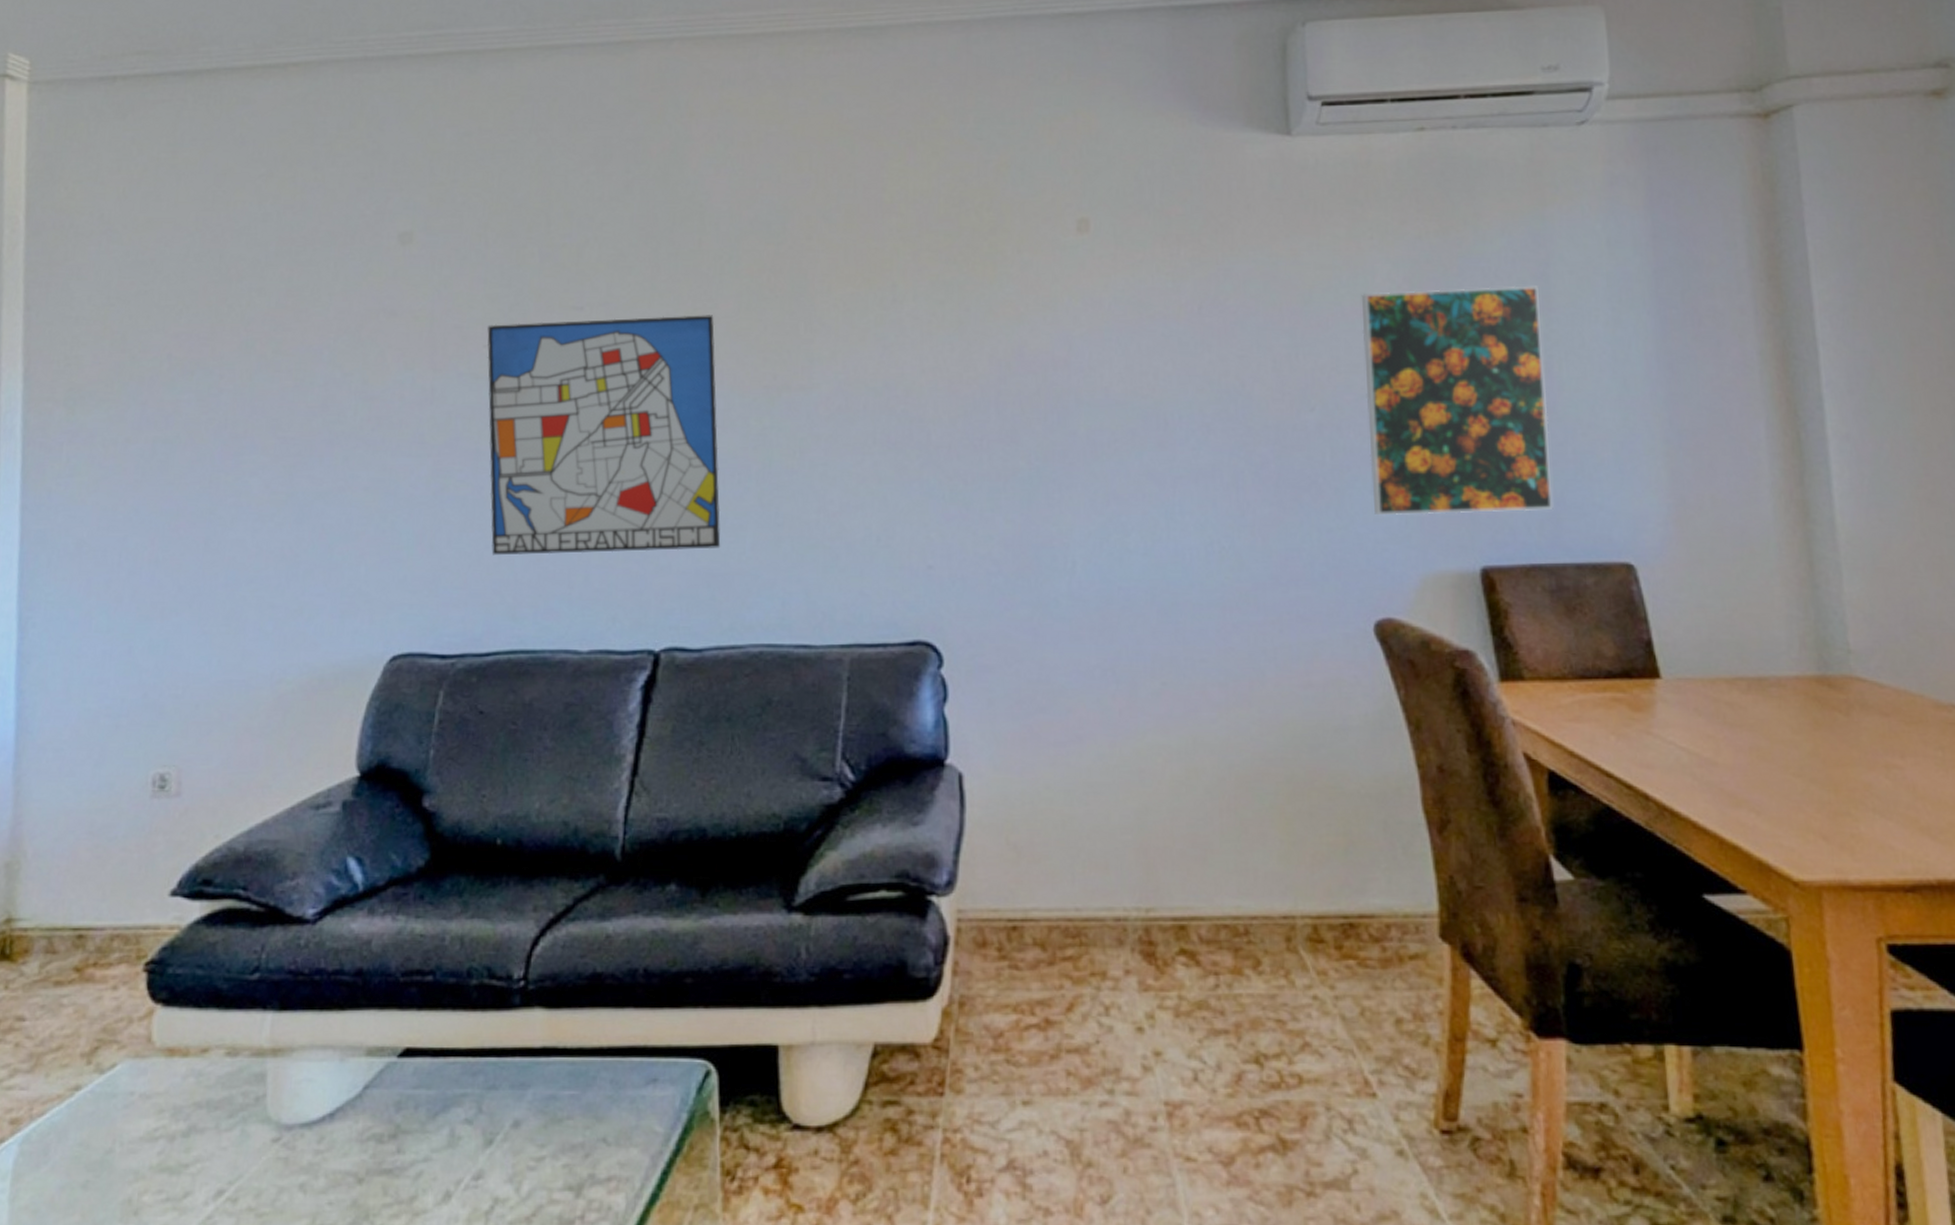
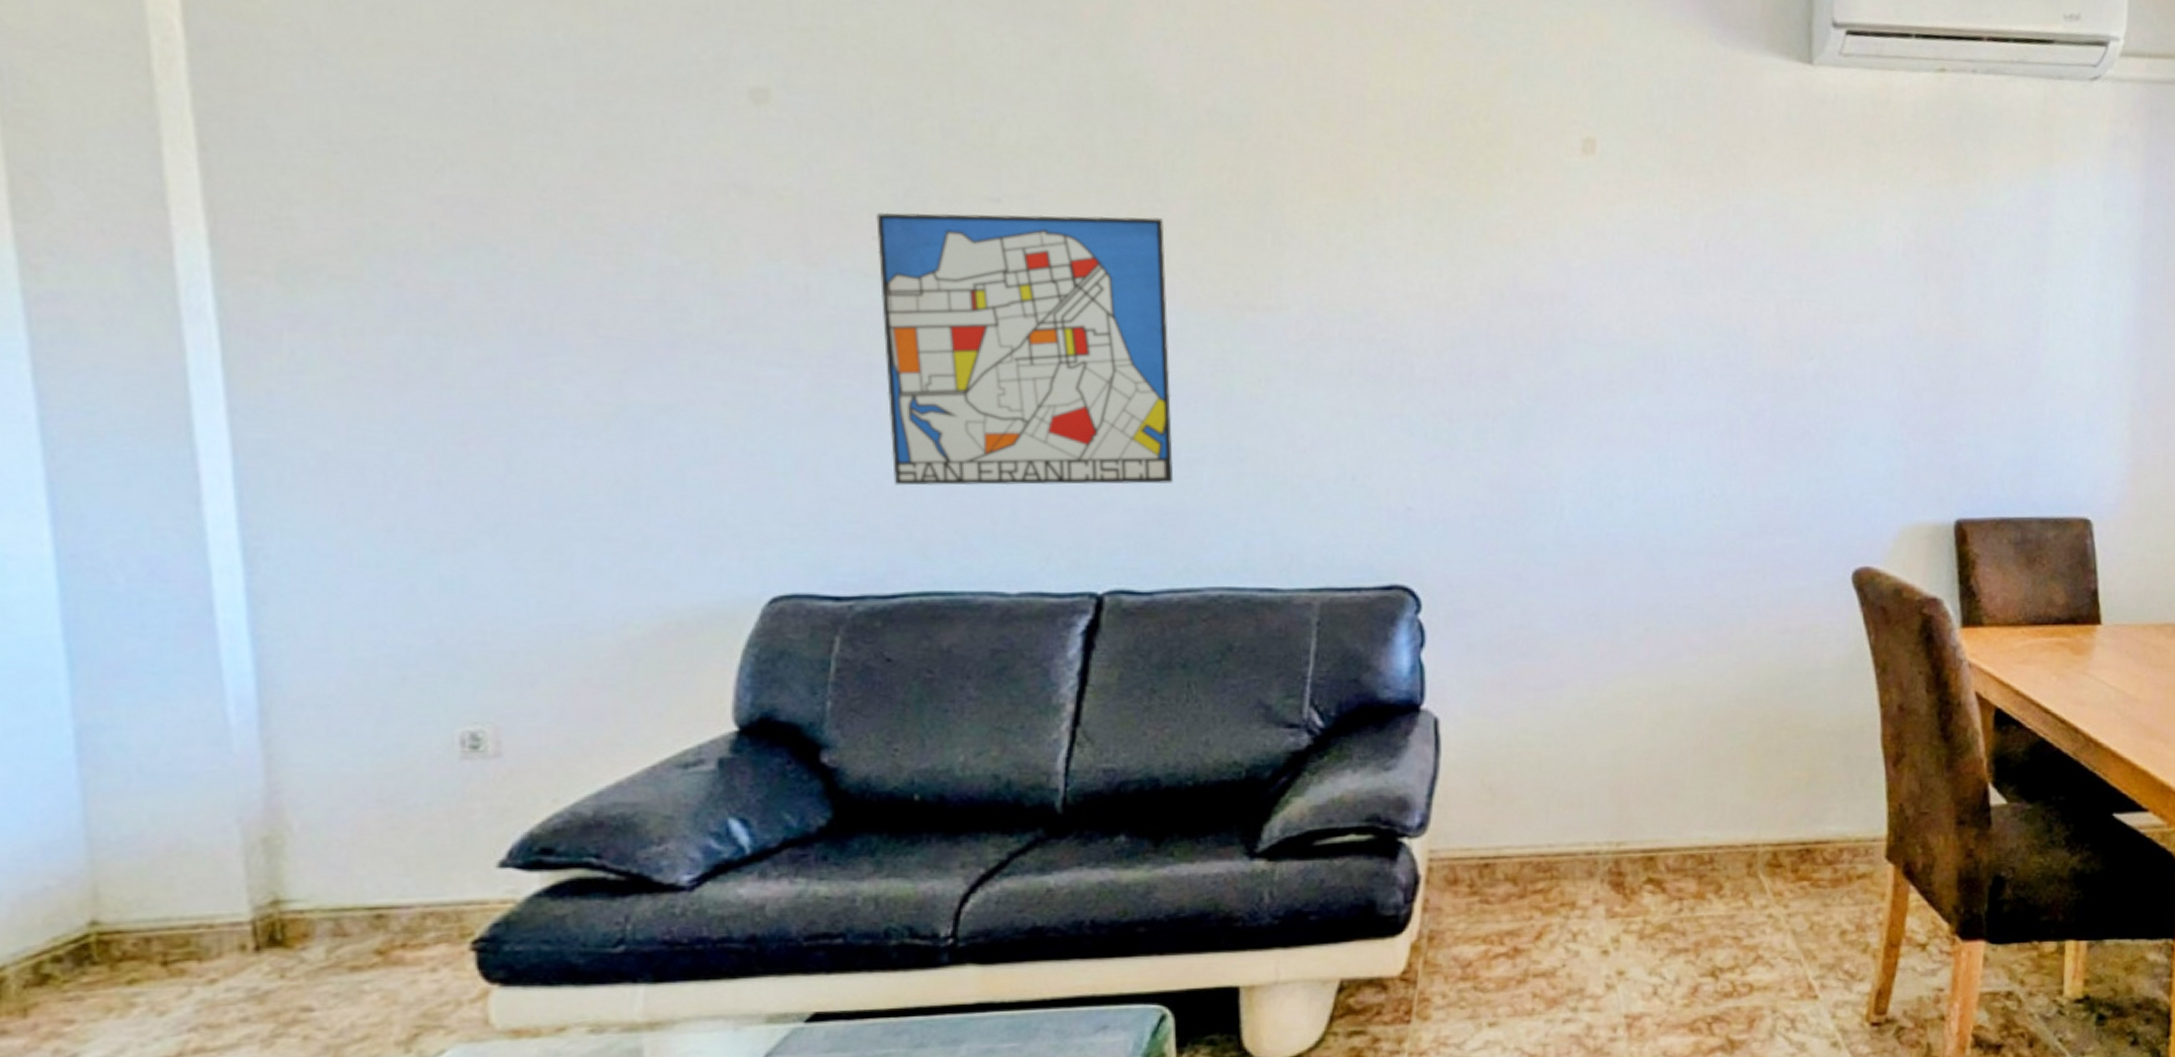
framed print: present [1361,286,1554,516] -> none [1862,240,2036,468]

